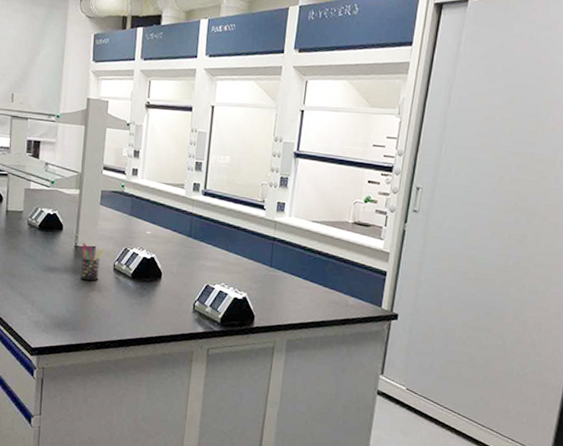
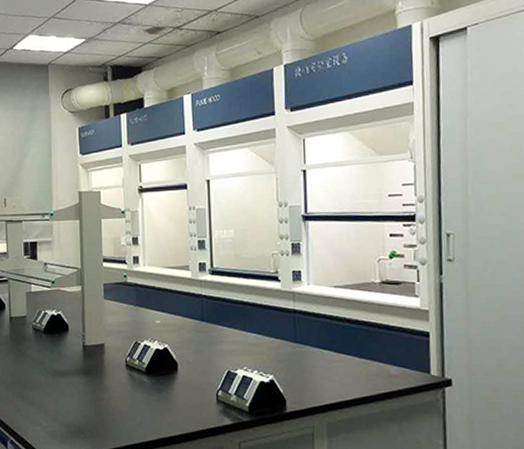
pen holder: present [80,242,103,281] -> none [90,340,112,382]

